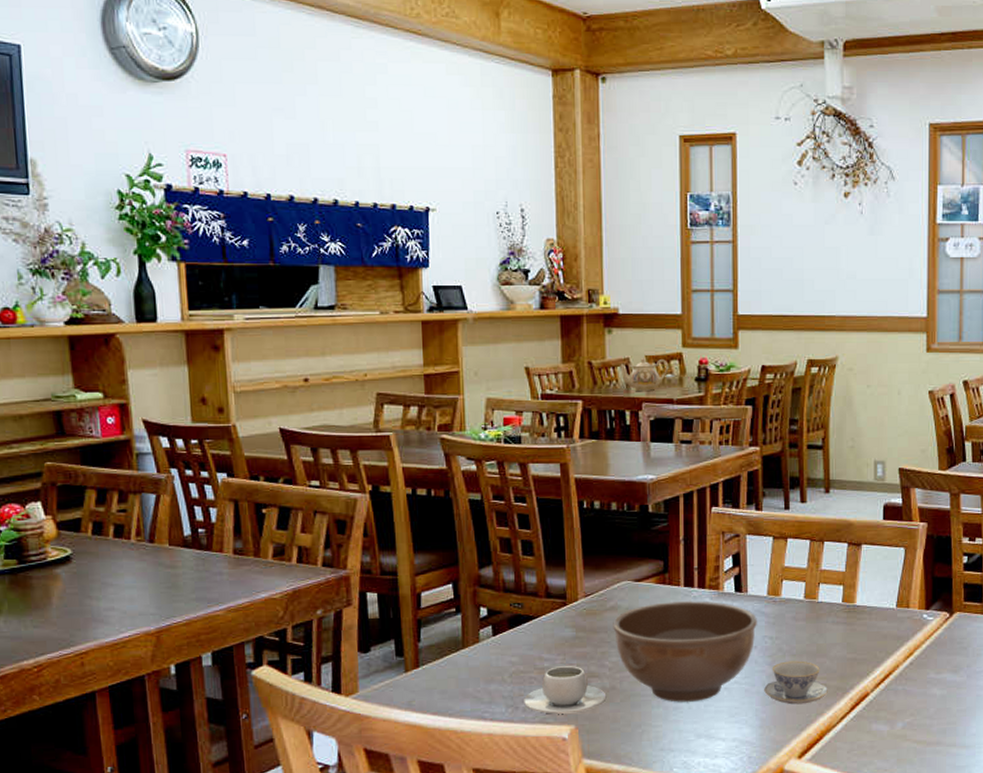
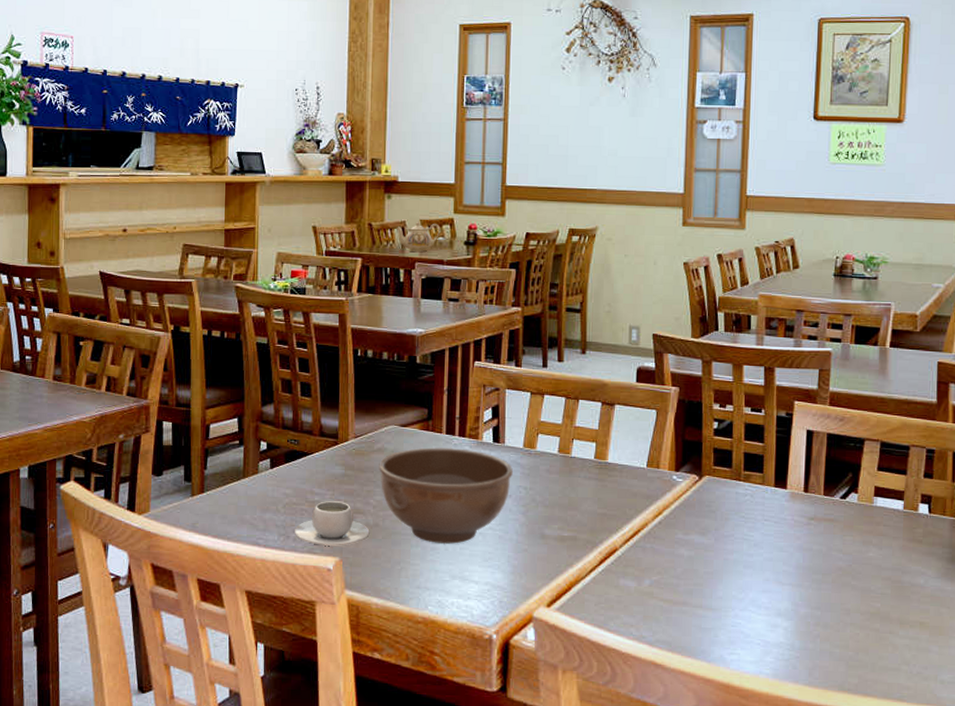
teacup: present [764,661,828,705] -> none [517,511,578,555]

